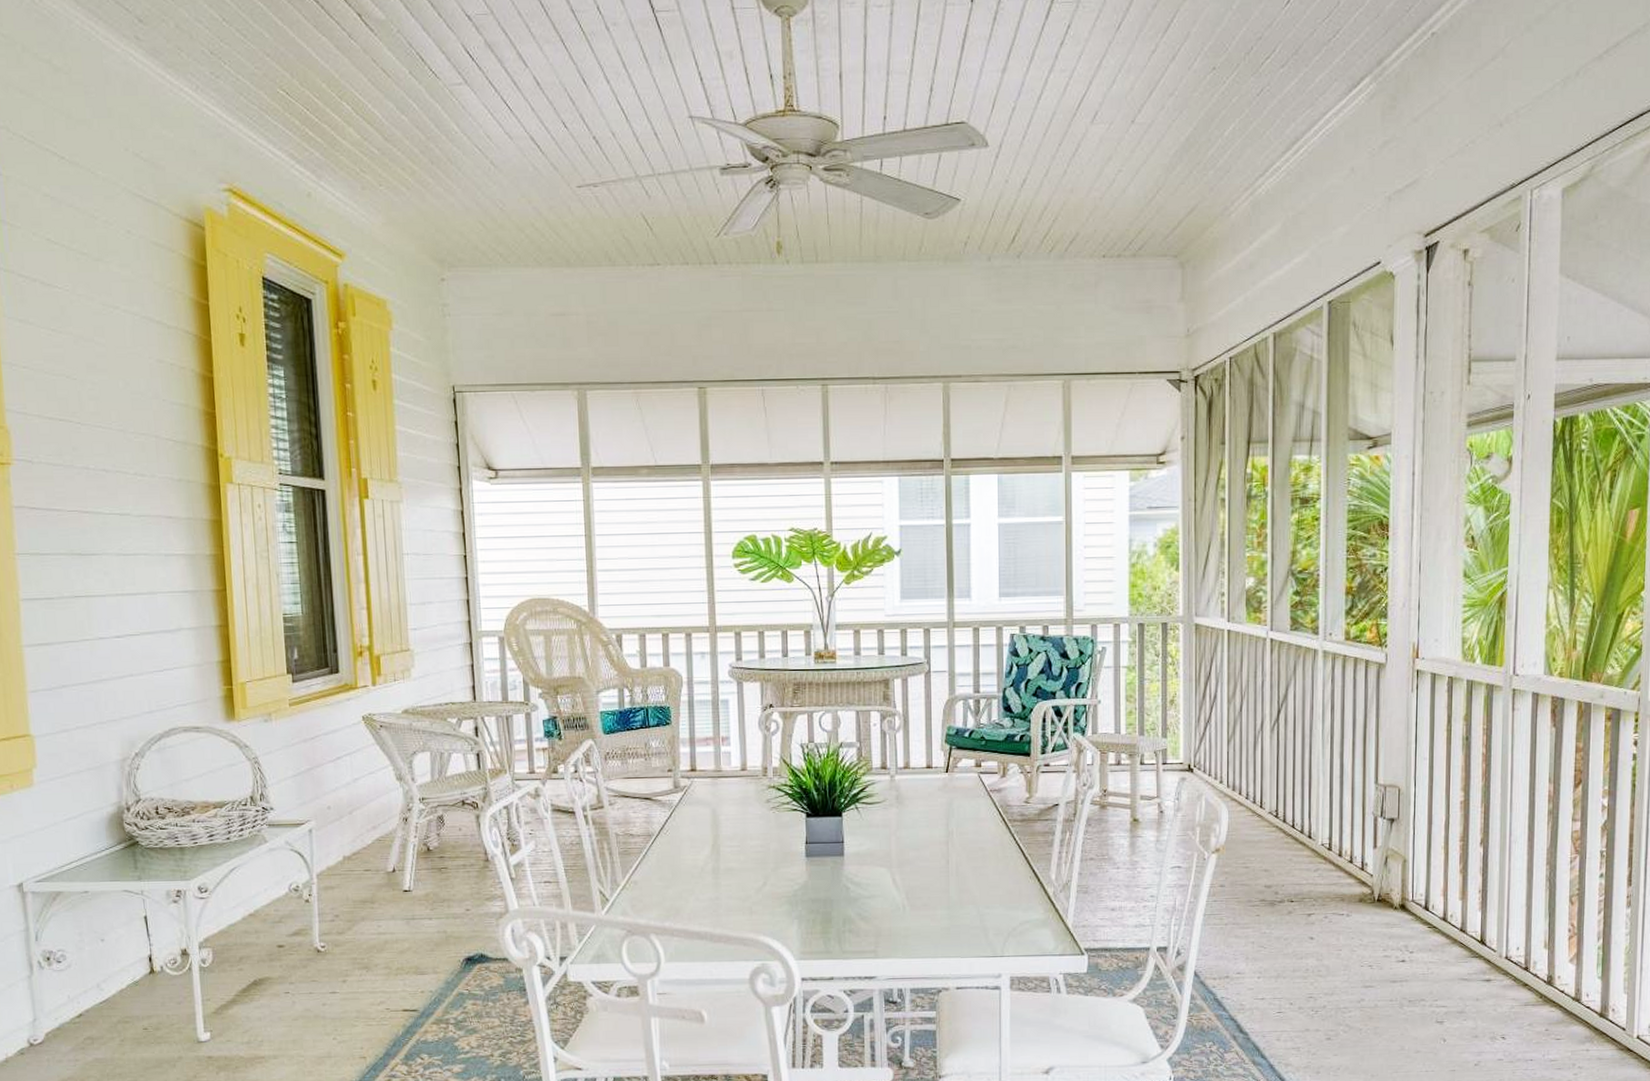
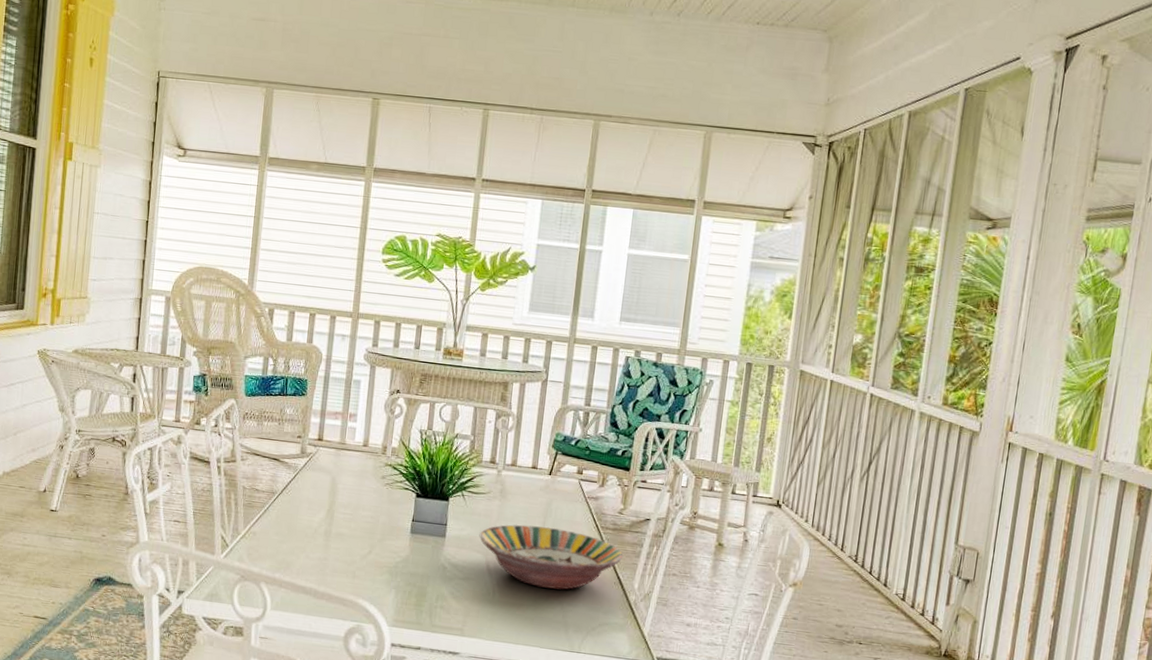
serving bowl: none [879,828,1036,894] -> present [479,524,624,590]

